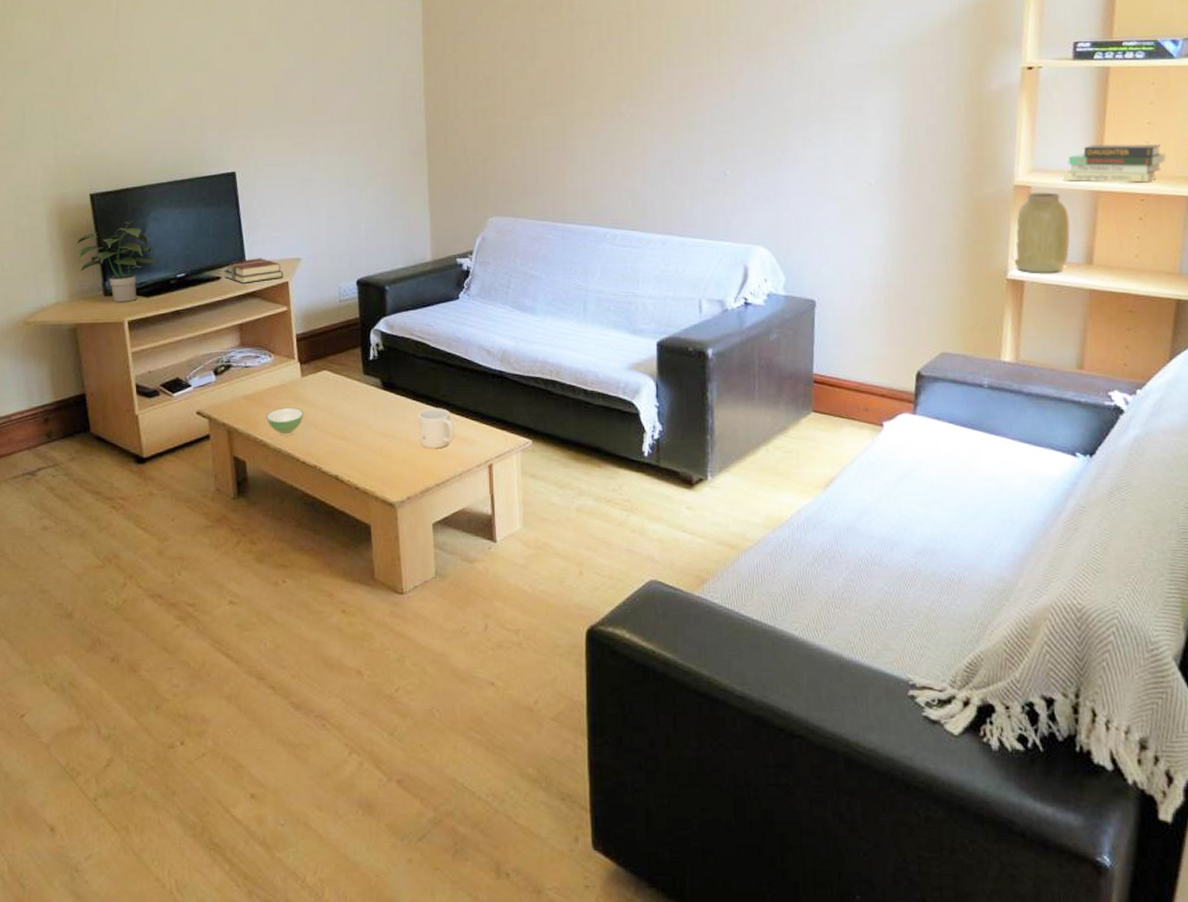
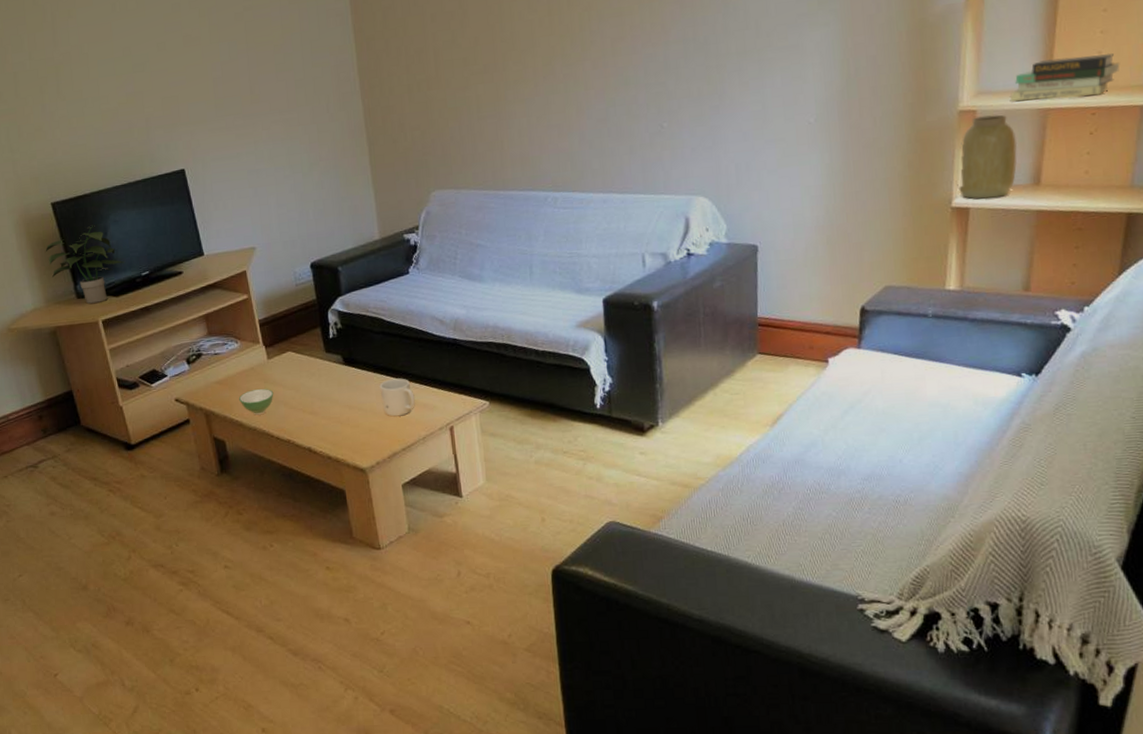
books: present [223,258,284,283] -> none [184,250,241,276]

